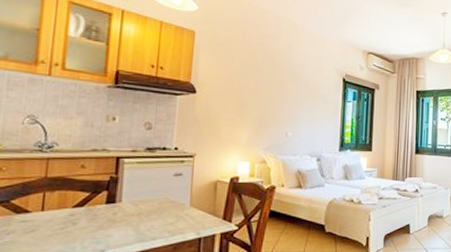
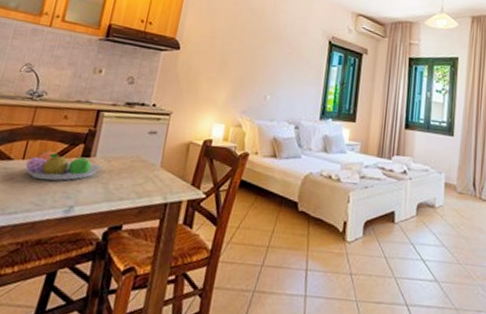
fruit bowl: none [46,200,129,229] -> present [24,150,101,181]

